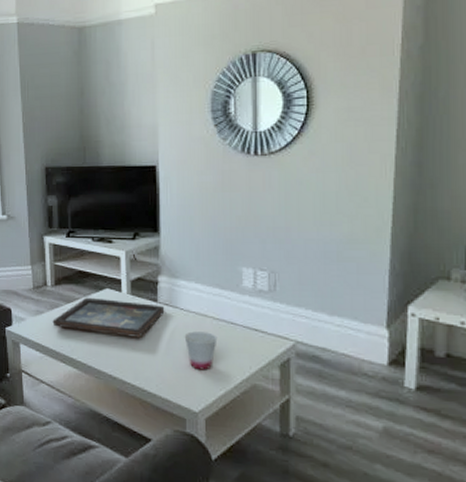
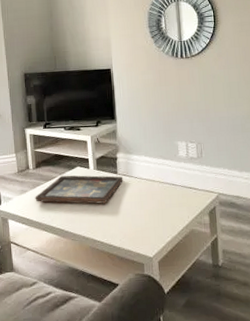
cup: present [184,331,218,370] -> none [139,193,164,224]

